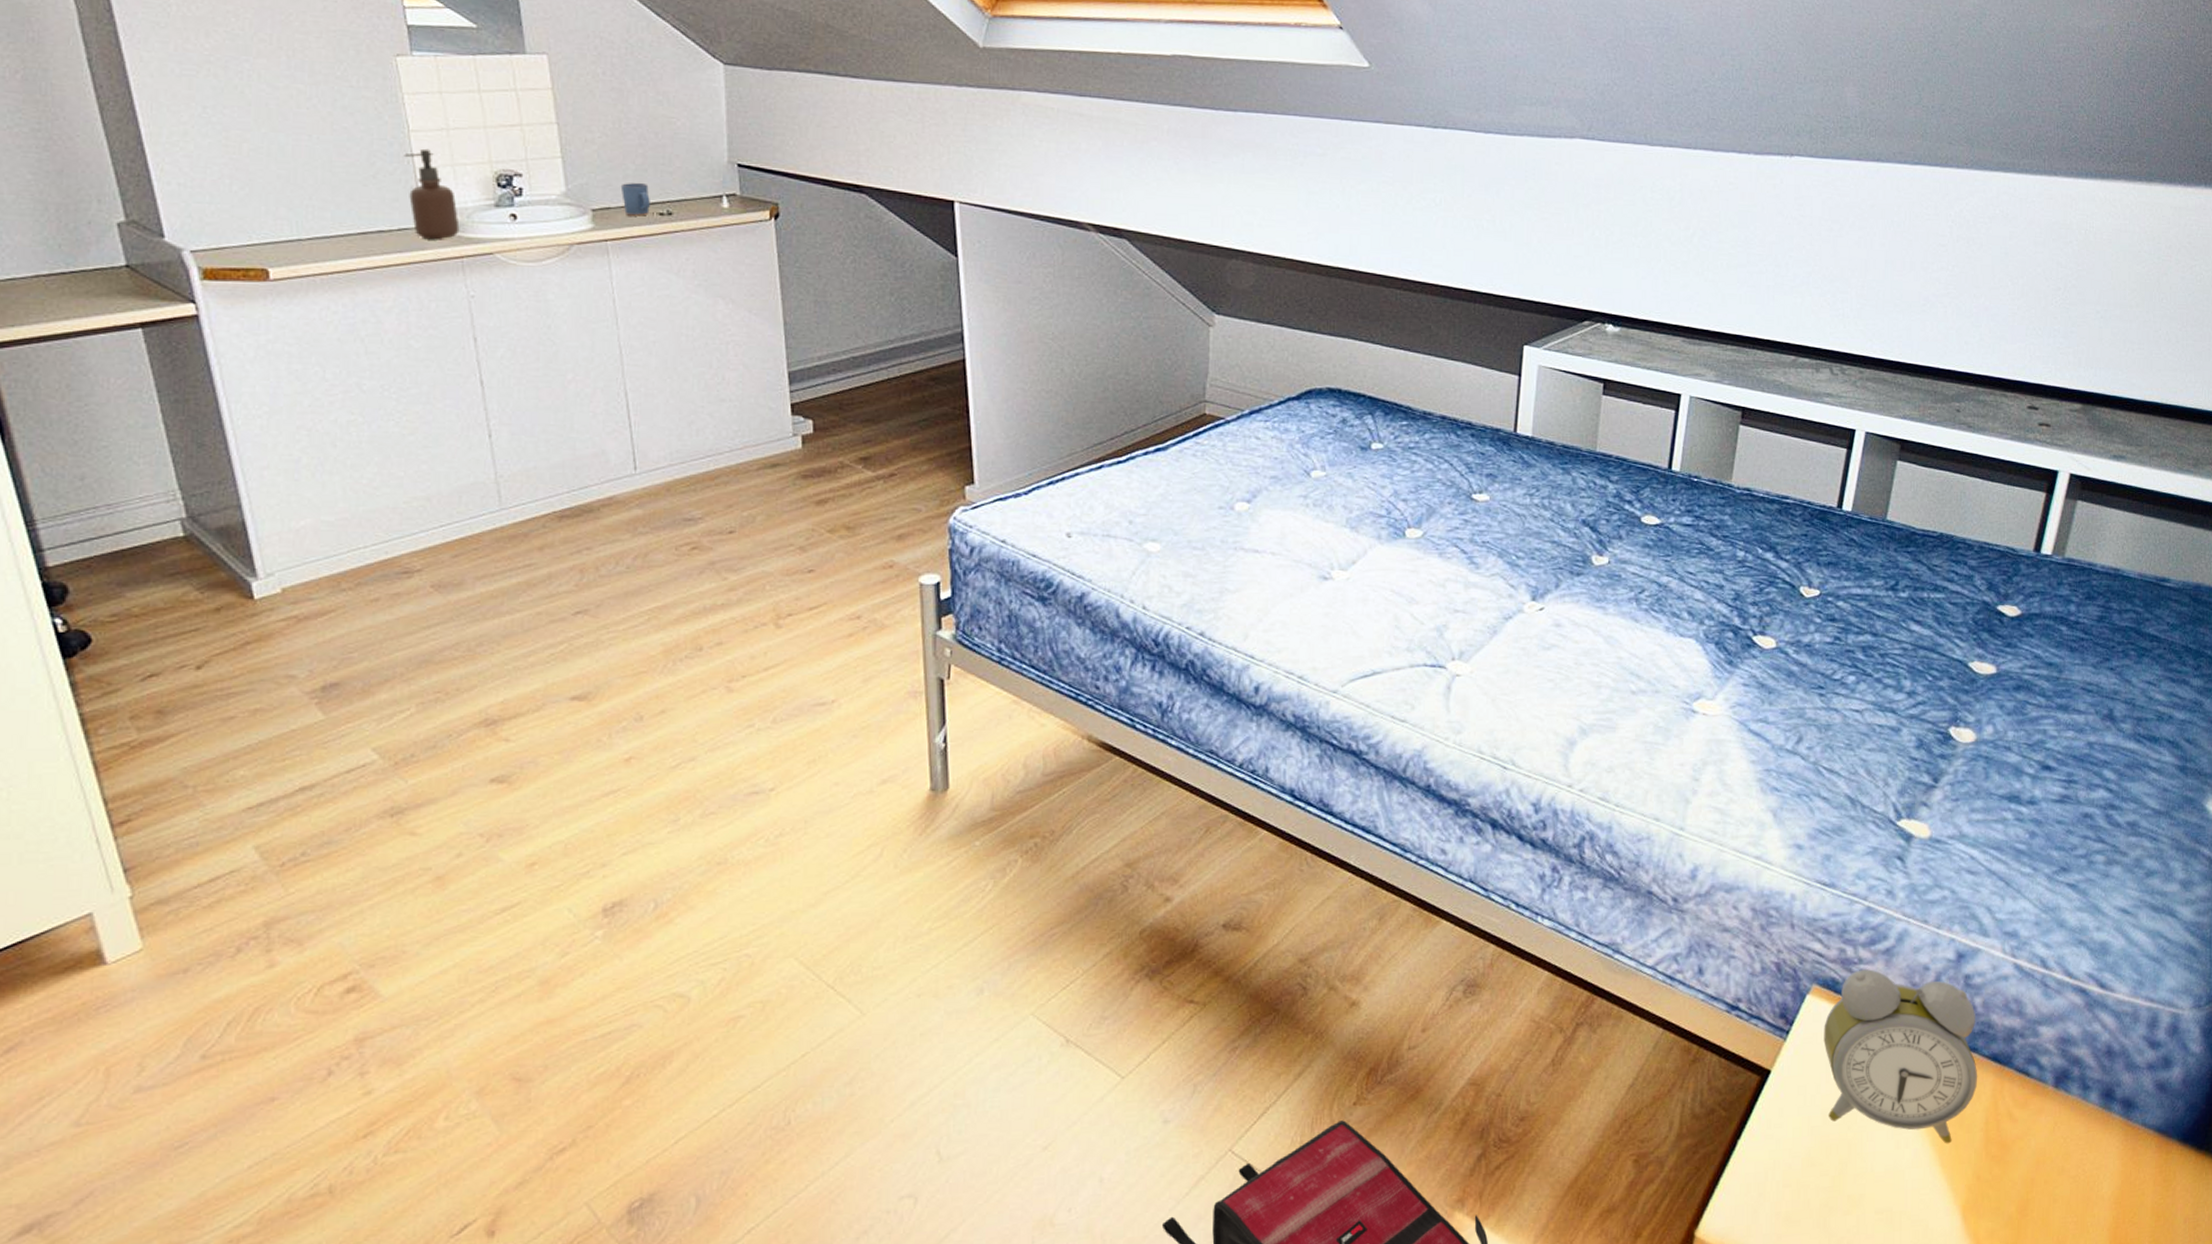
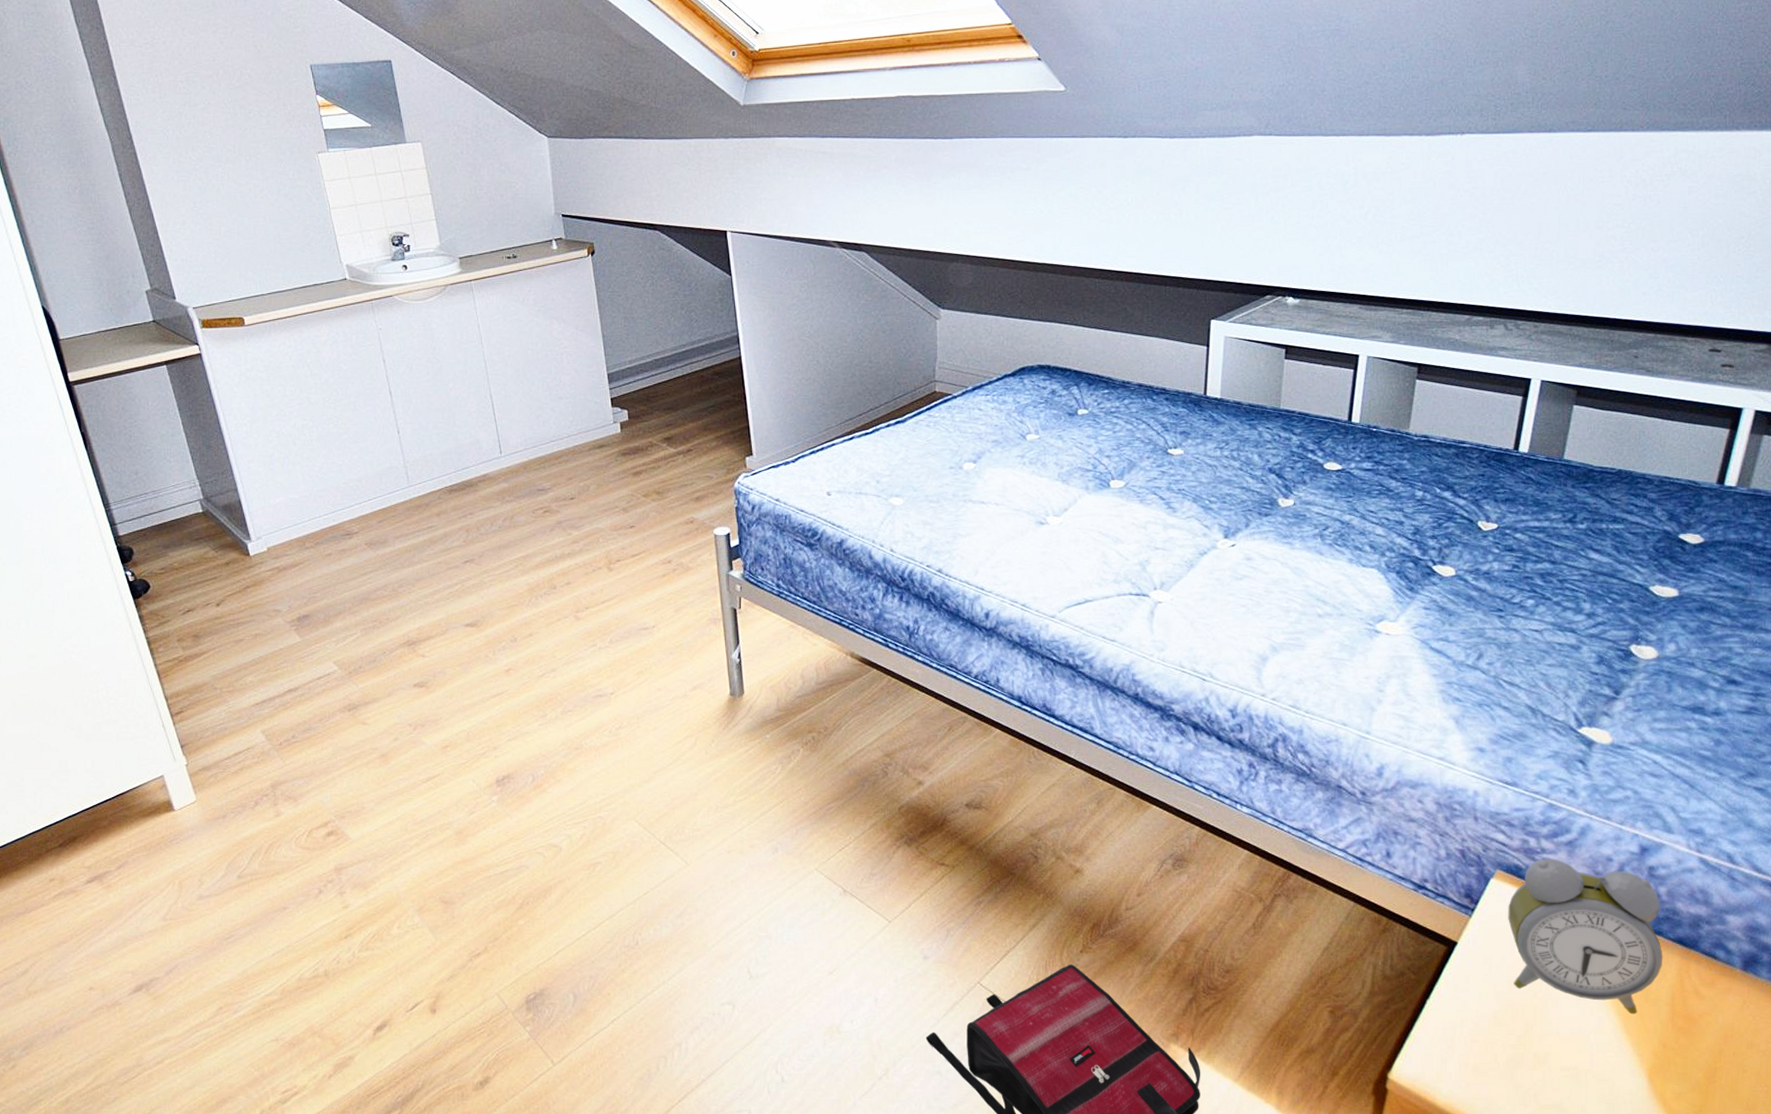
soap dispenser: present [404,148,460,239] -> none [327,221,369,288]
mug: present [620,182,650,216] -> none [478,234,500,261]

